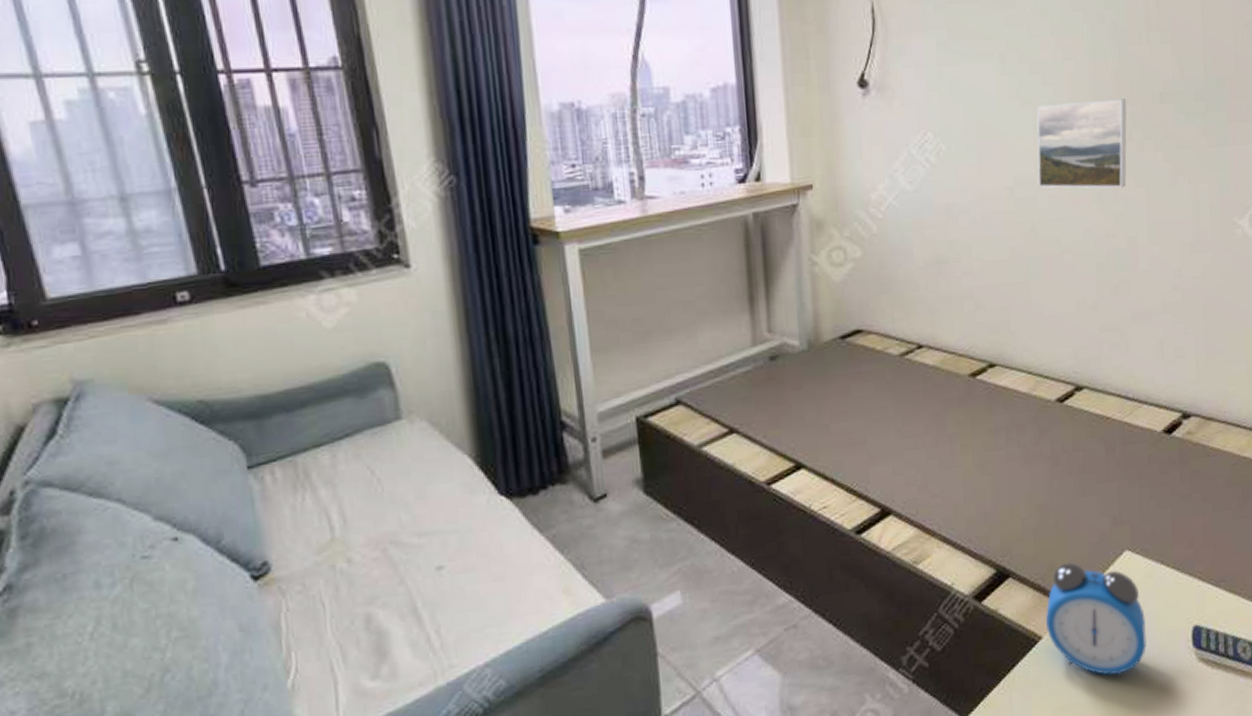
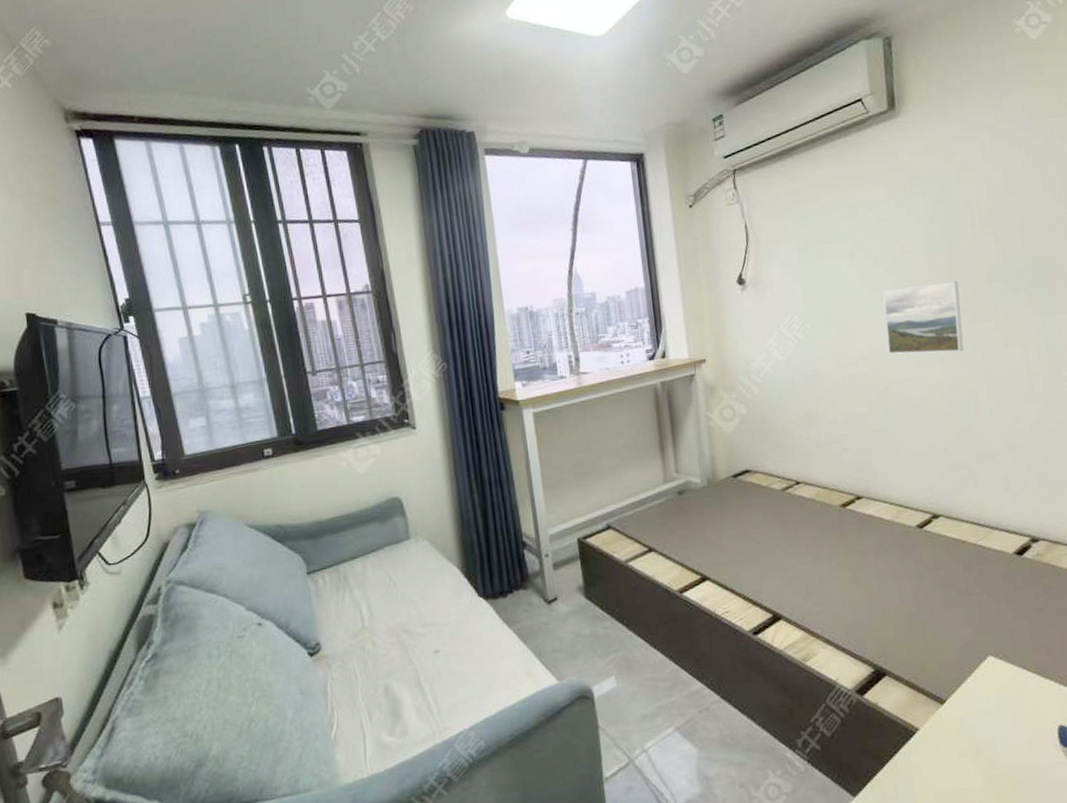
alarm clock: present [1045,562,1146,677] -> none [920,664,1016,769]

